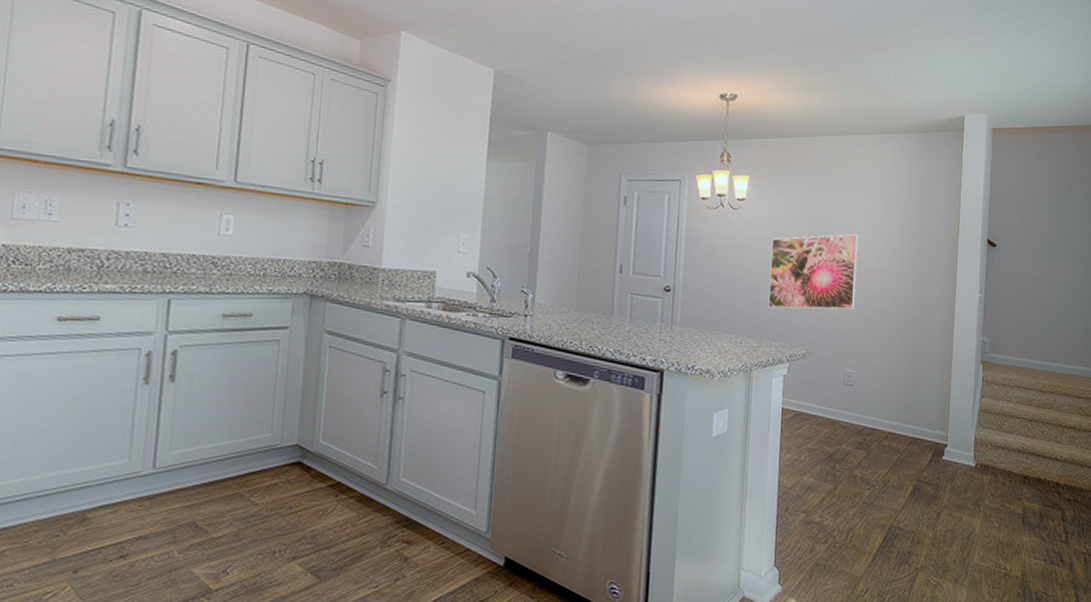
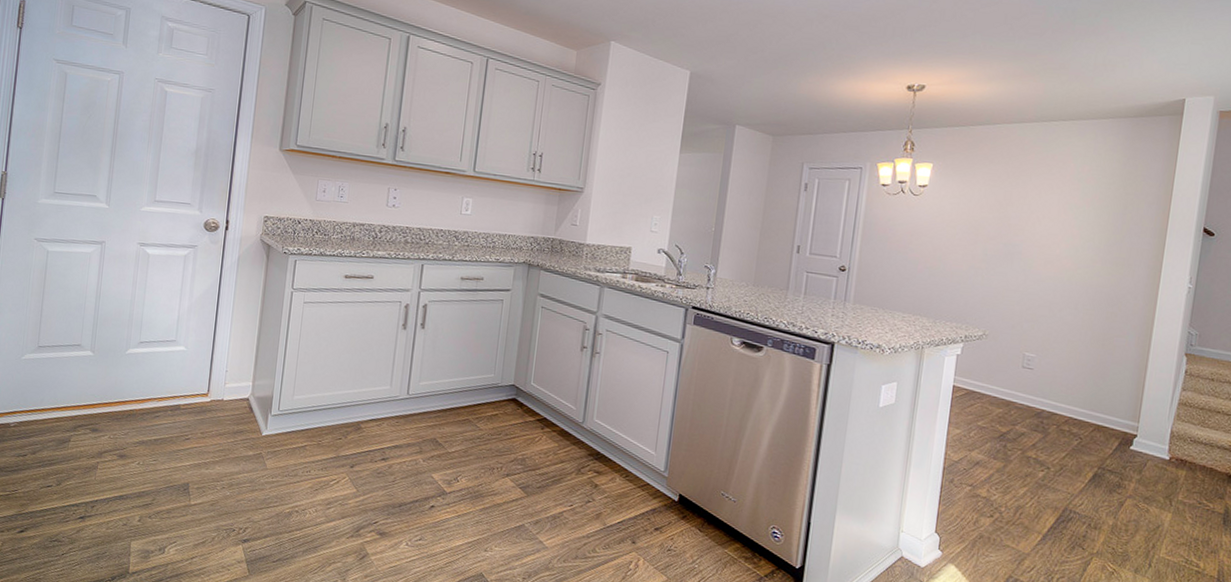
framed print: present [768,234,858,310] -> none [944,220,1049,295]

